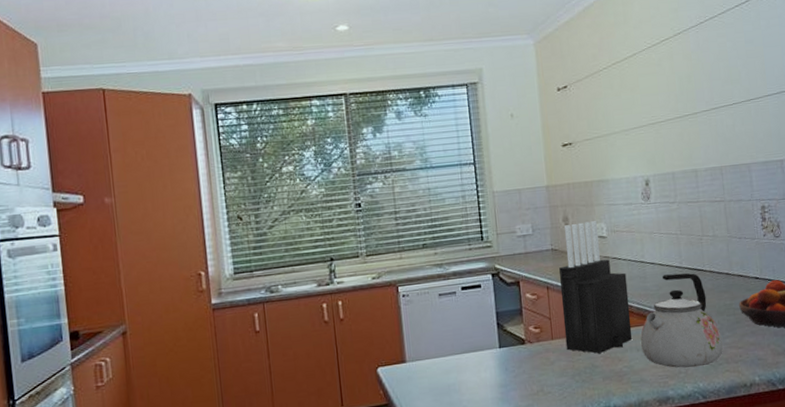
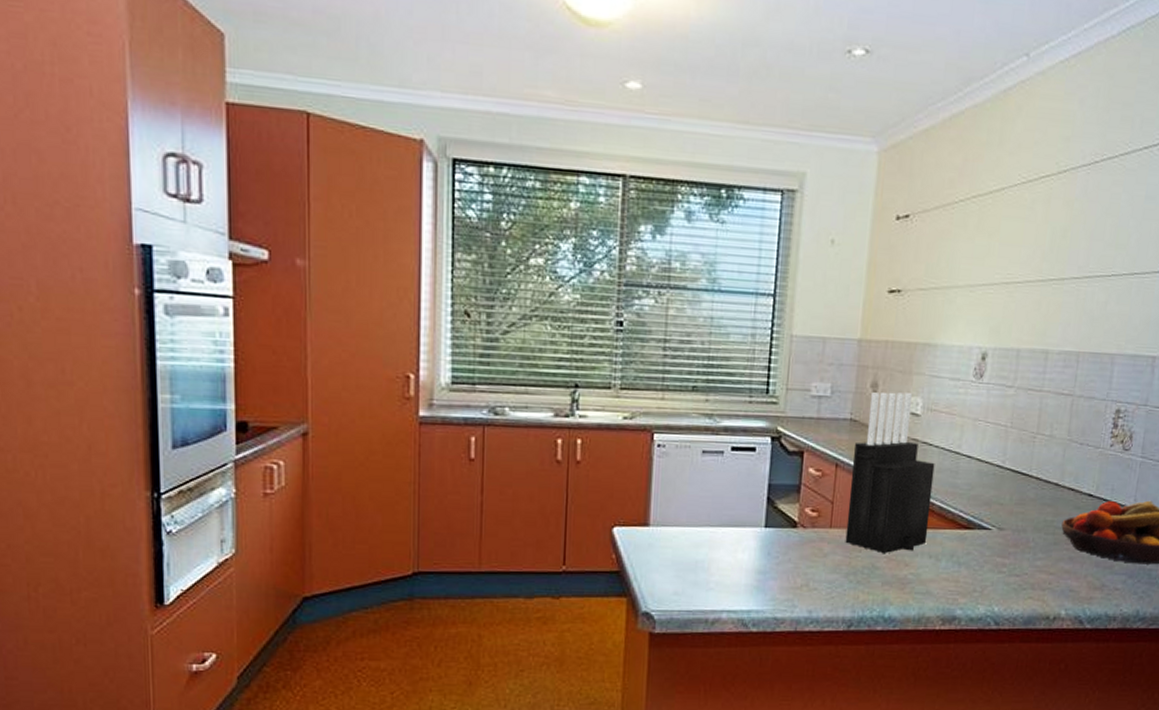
kettle: present [640,272,723,369] -> none [935,473,1034,588]

